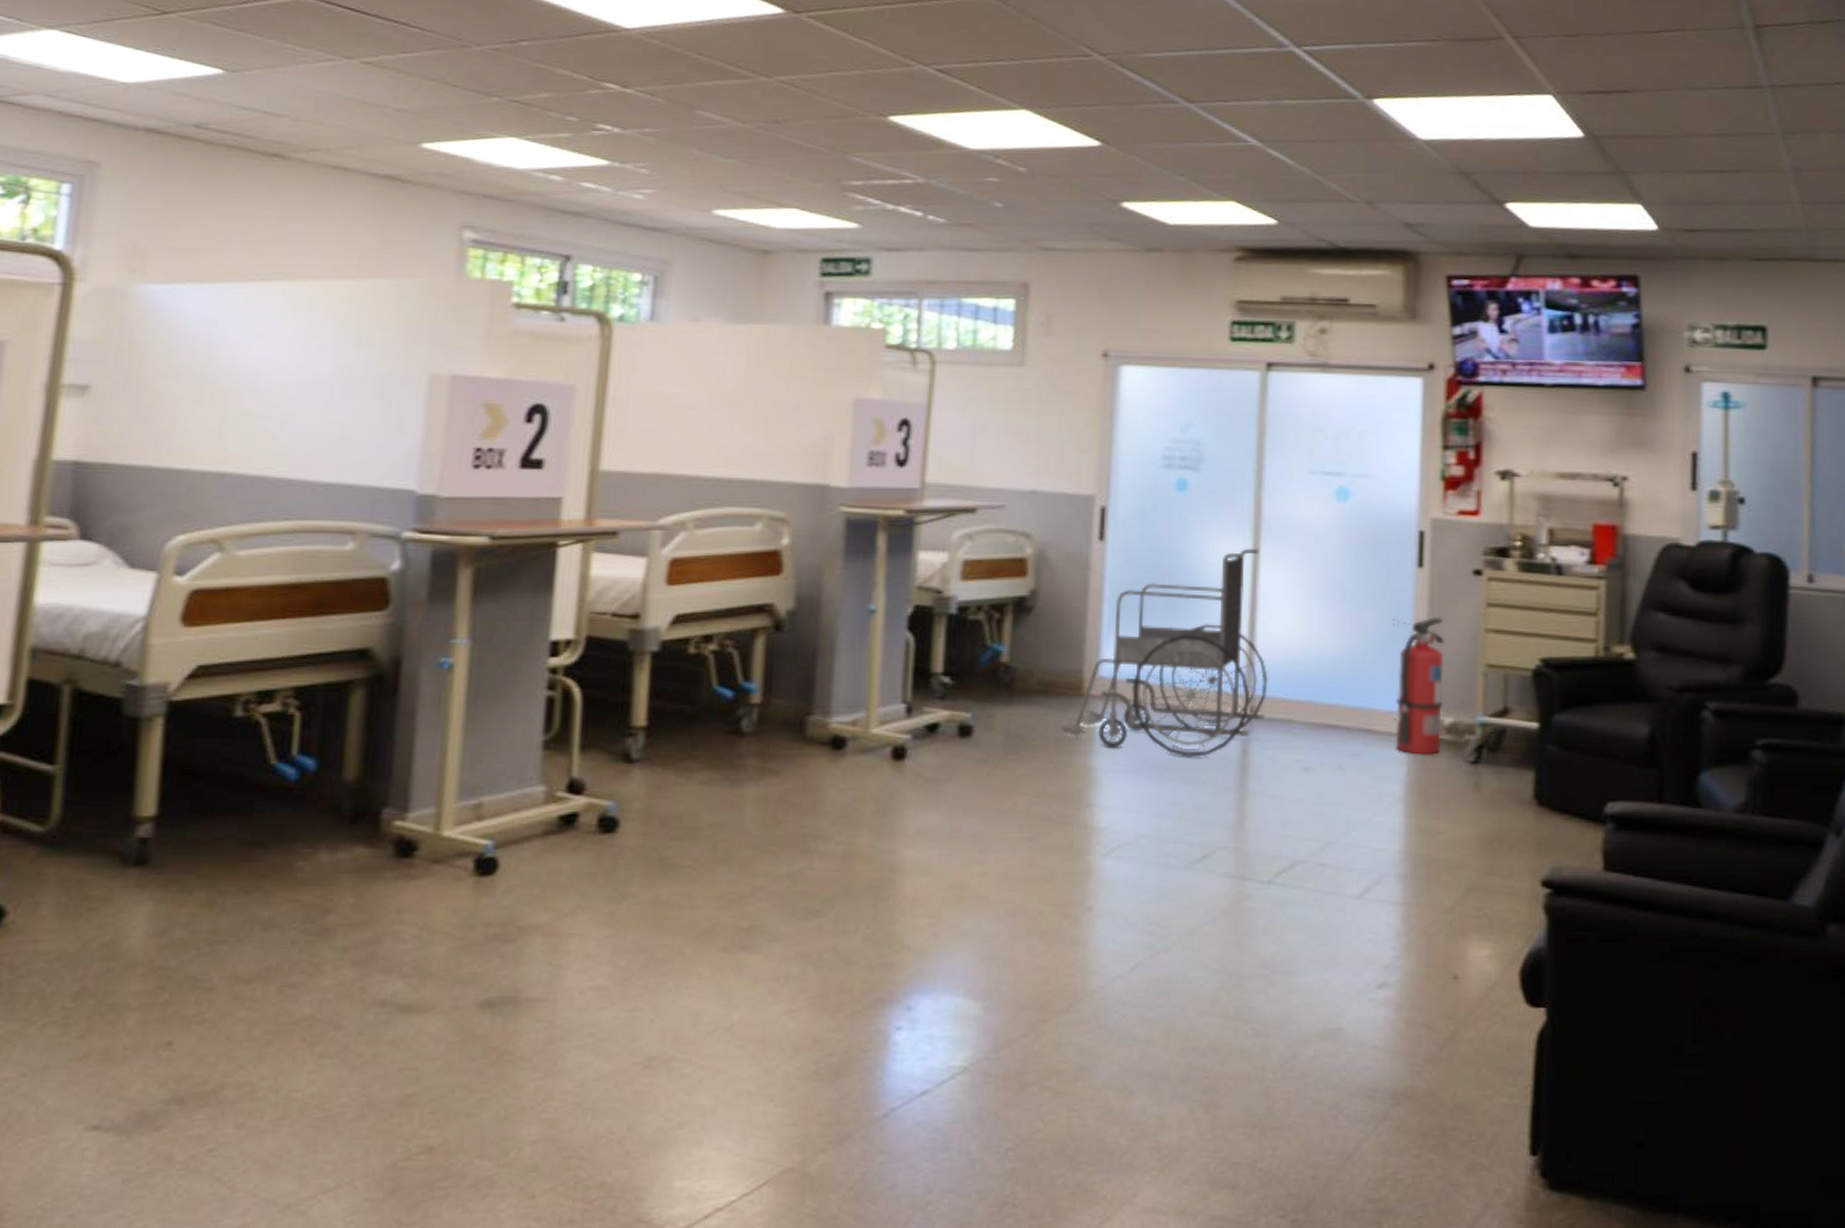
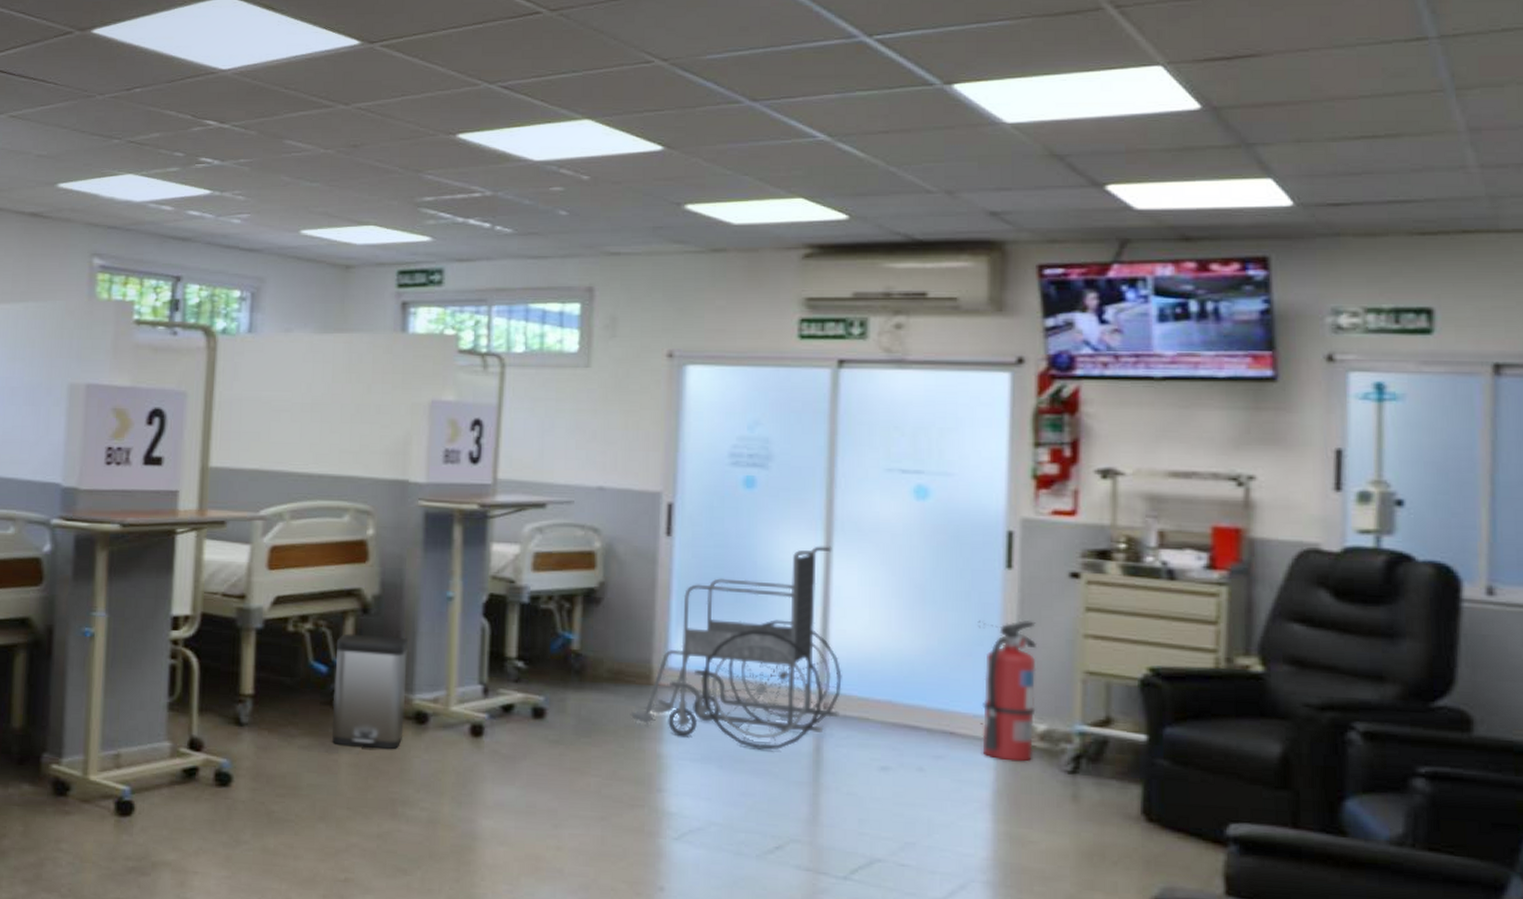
pedal bin: none [736,653,825,780] -> present [331,633,408,750]

